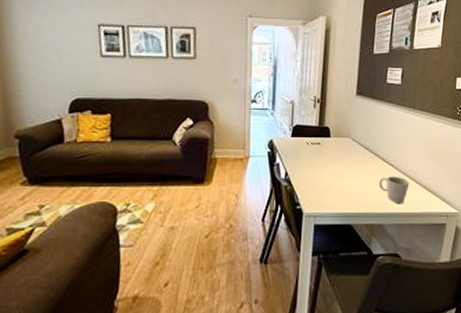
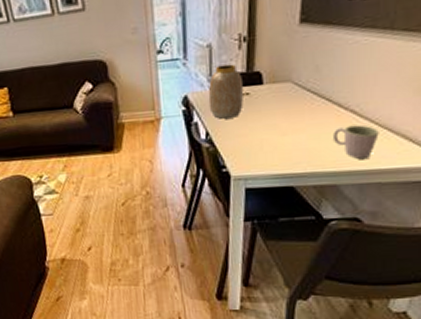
vase: none [289,118,316,162] -> present [208,64,244,119]

